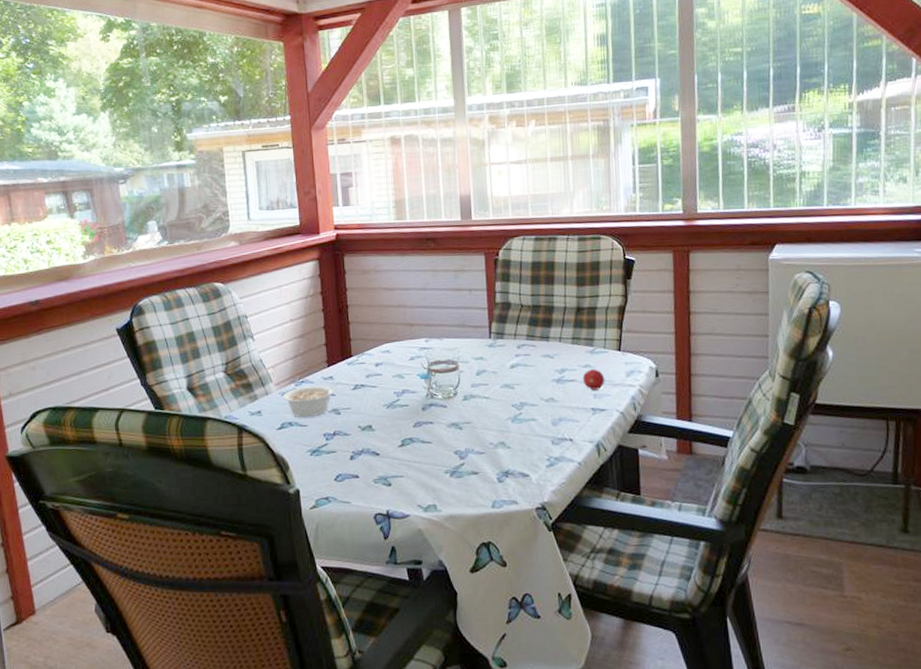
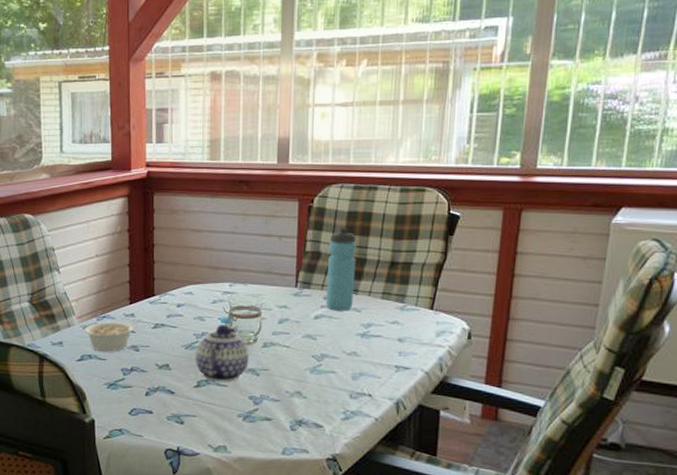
teapot: none [397,380,451,439] -> present [195,324,249,382]
water bottle: none [517,277,546,359] -> present [325,227,357,311]
fruit: present [582,369,605,390] -> none [389,326,413,348]

